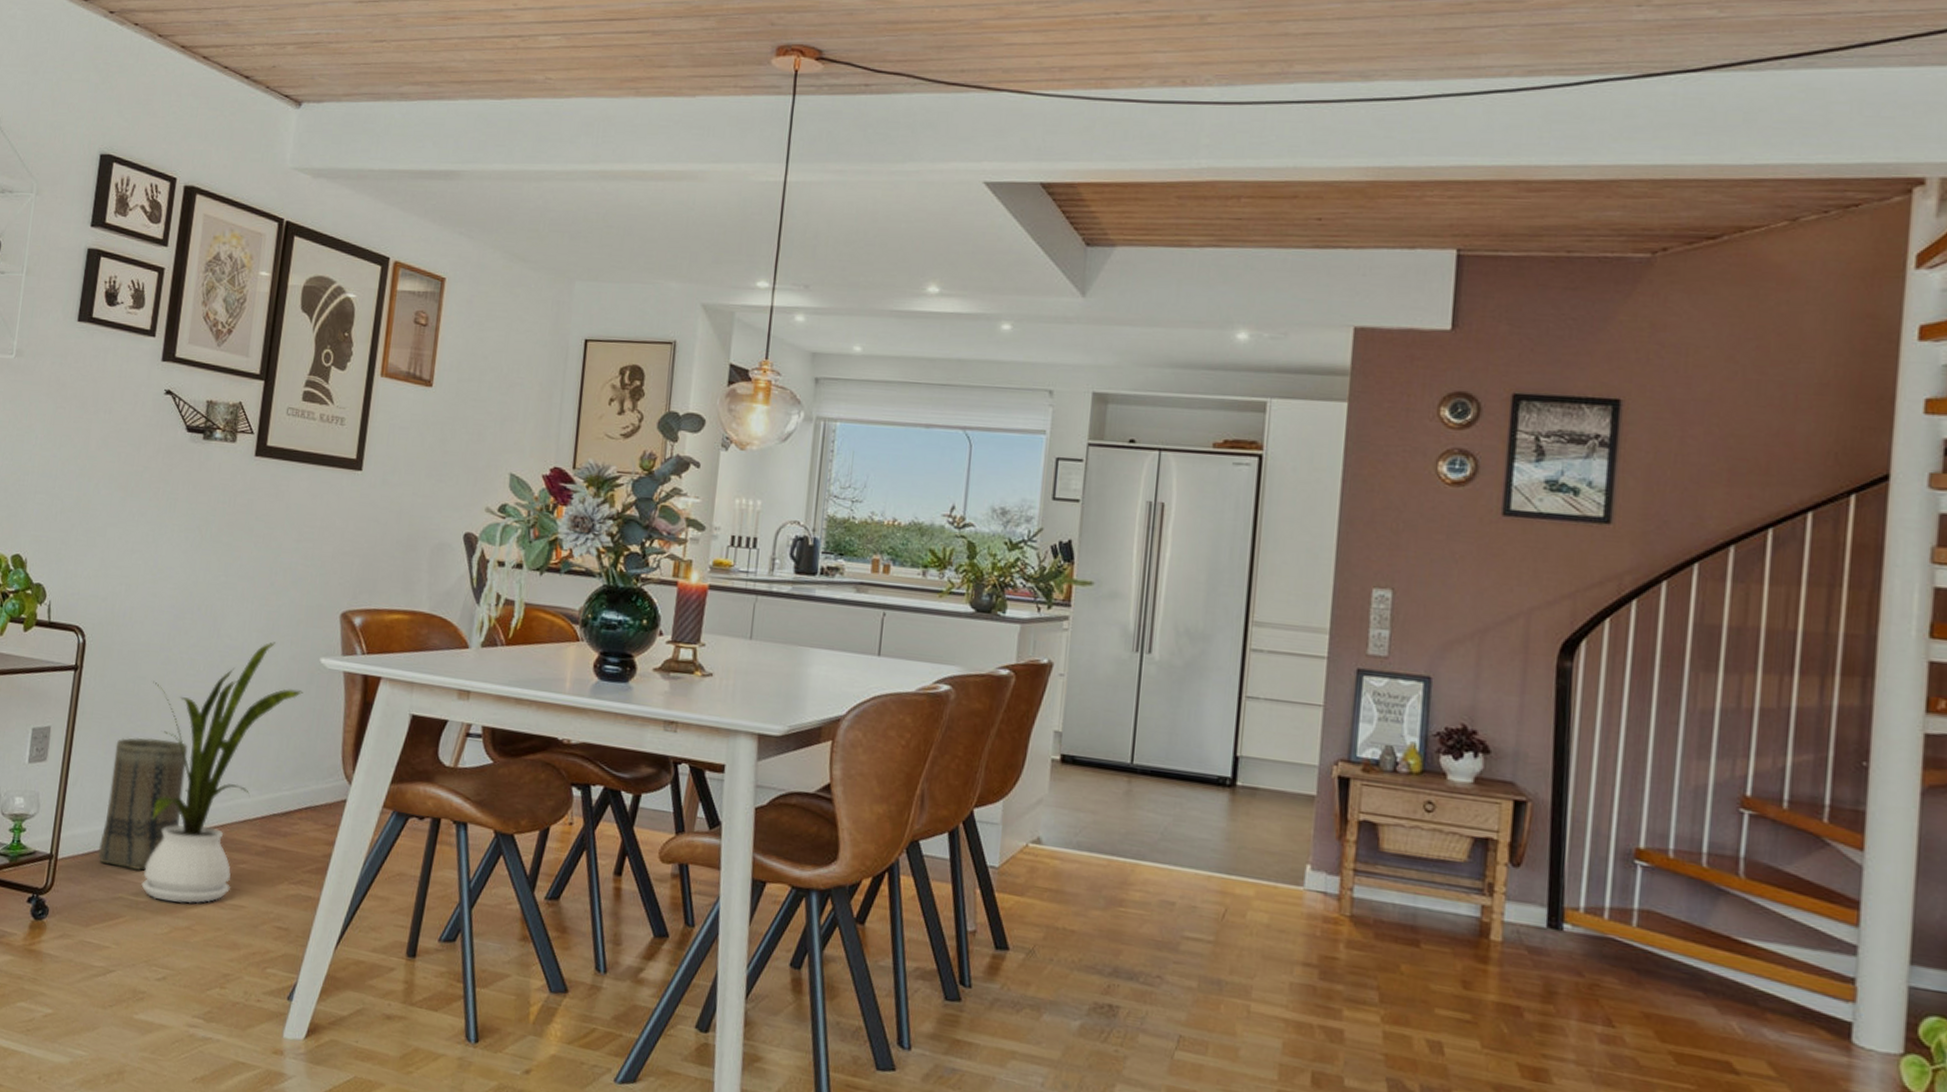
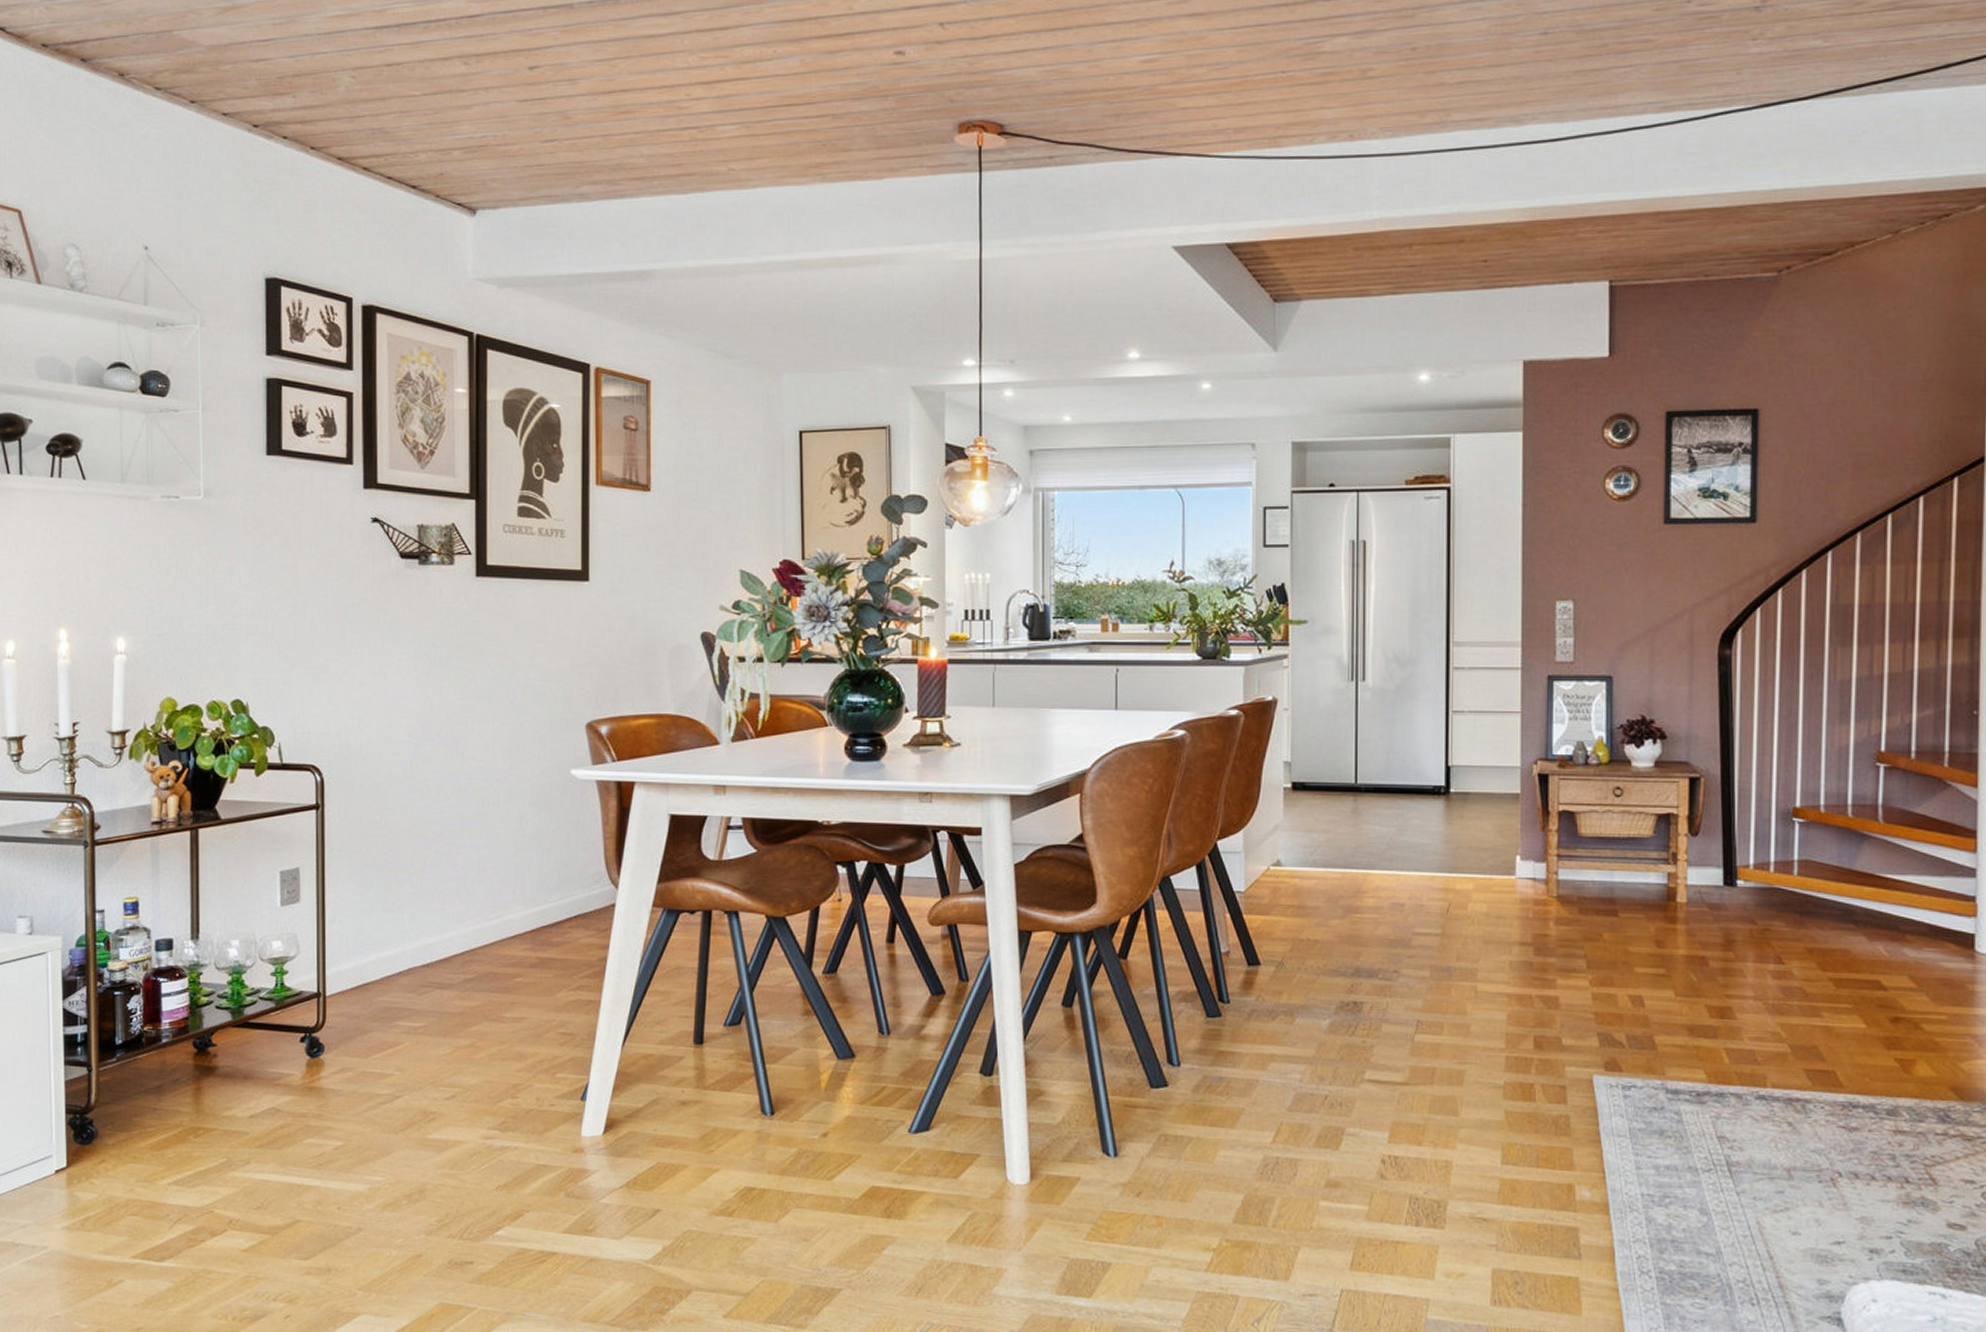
basket: present [97,737,188,871] -> none [367,866,448,998]
house plant: present [141,642,304,904] -> none [401,759,558,1023]

